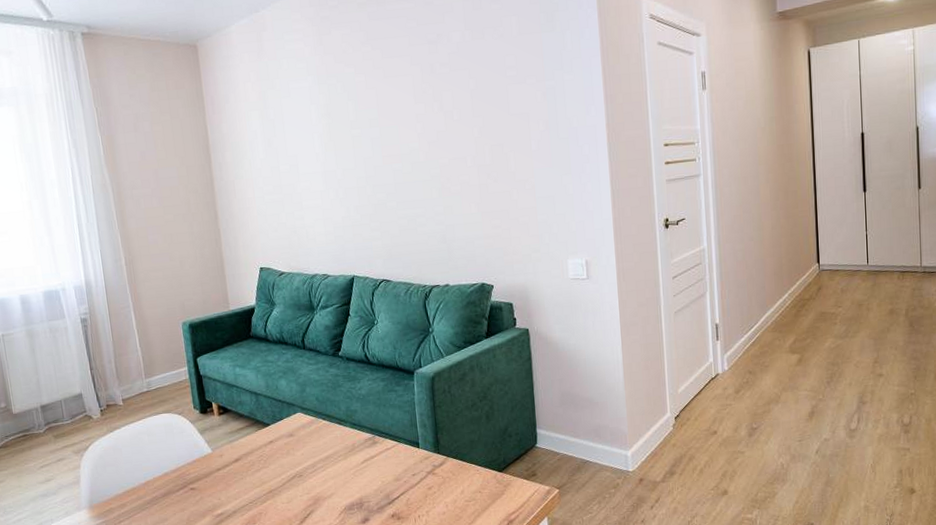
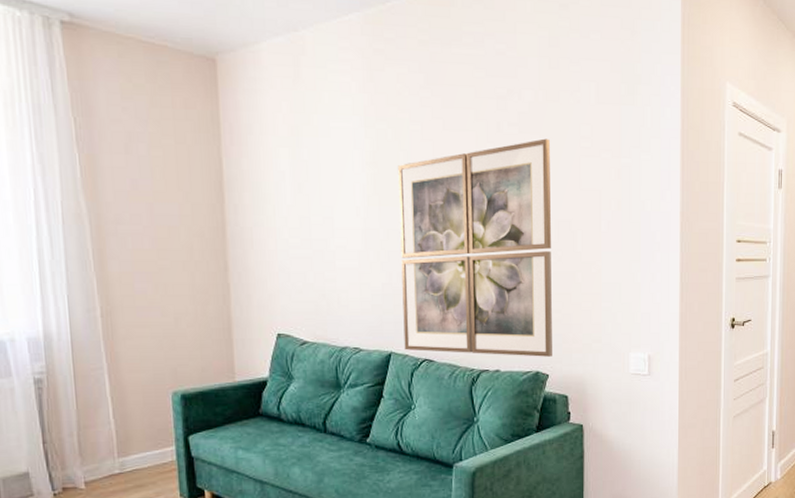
wall art: none [348,73,495,273] -> present [398,138,552,357]

